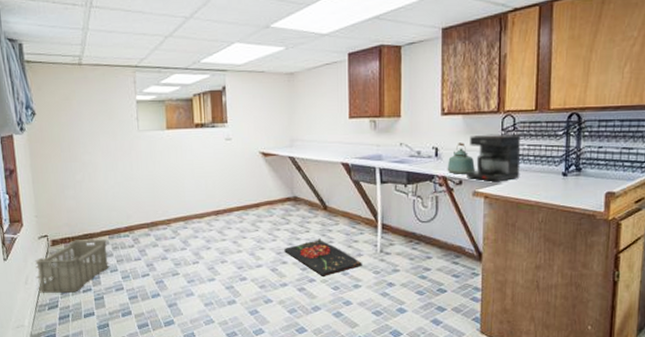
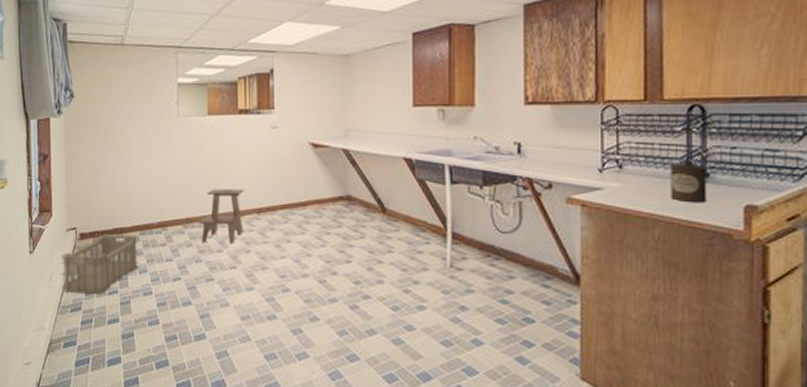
step stool: none [162,195,204,243] -> present [198,189,244,244]
doormat: present [284,238,362,276] -> none [335,246,428,293]
kettle: present [447,143,475,174] -> none [532,138,568,176]
coffee maker: present [467,133,520,181] -> none [558,128,627,186]
canister: none [552,158,580,192] -> present [670,160,707,203]

